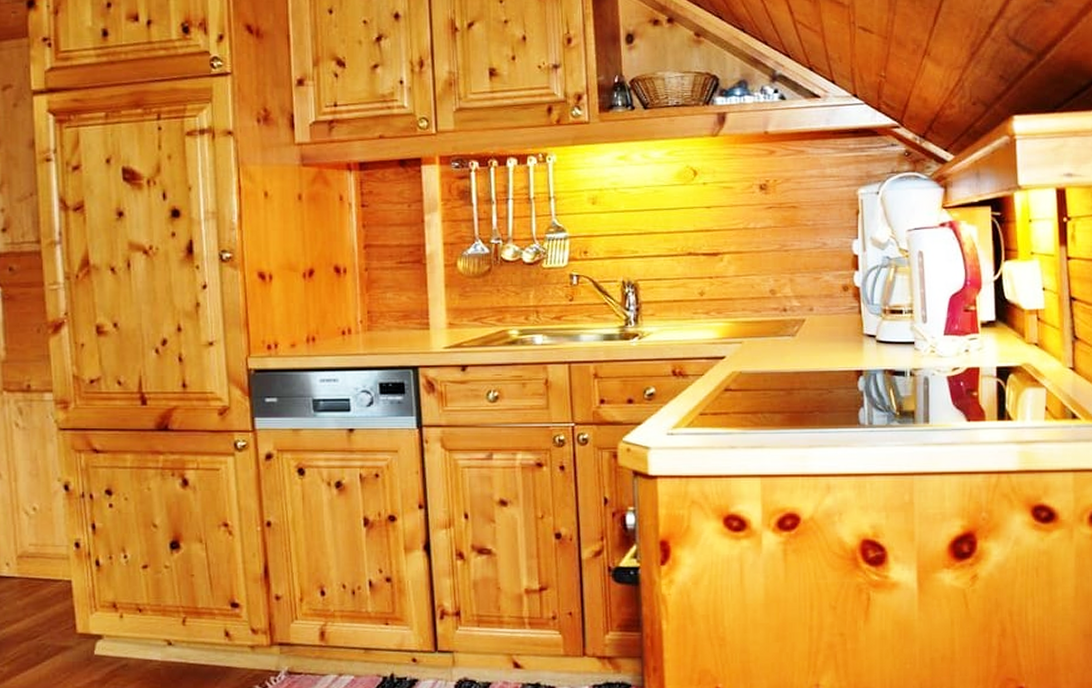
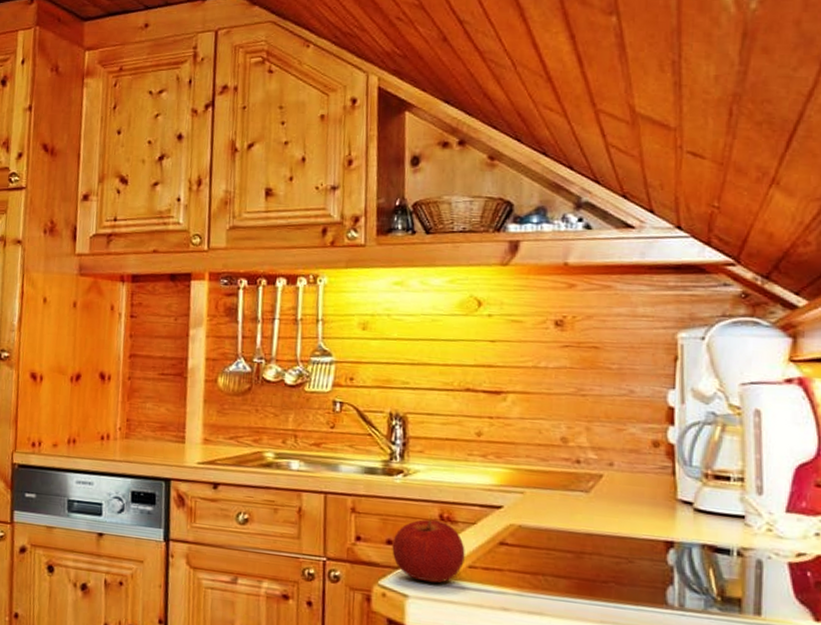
apple: none [633,376,696,433] -> present [392,519,465,583]

